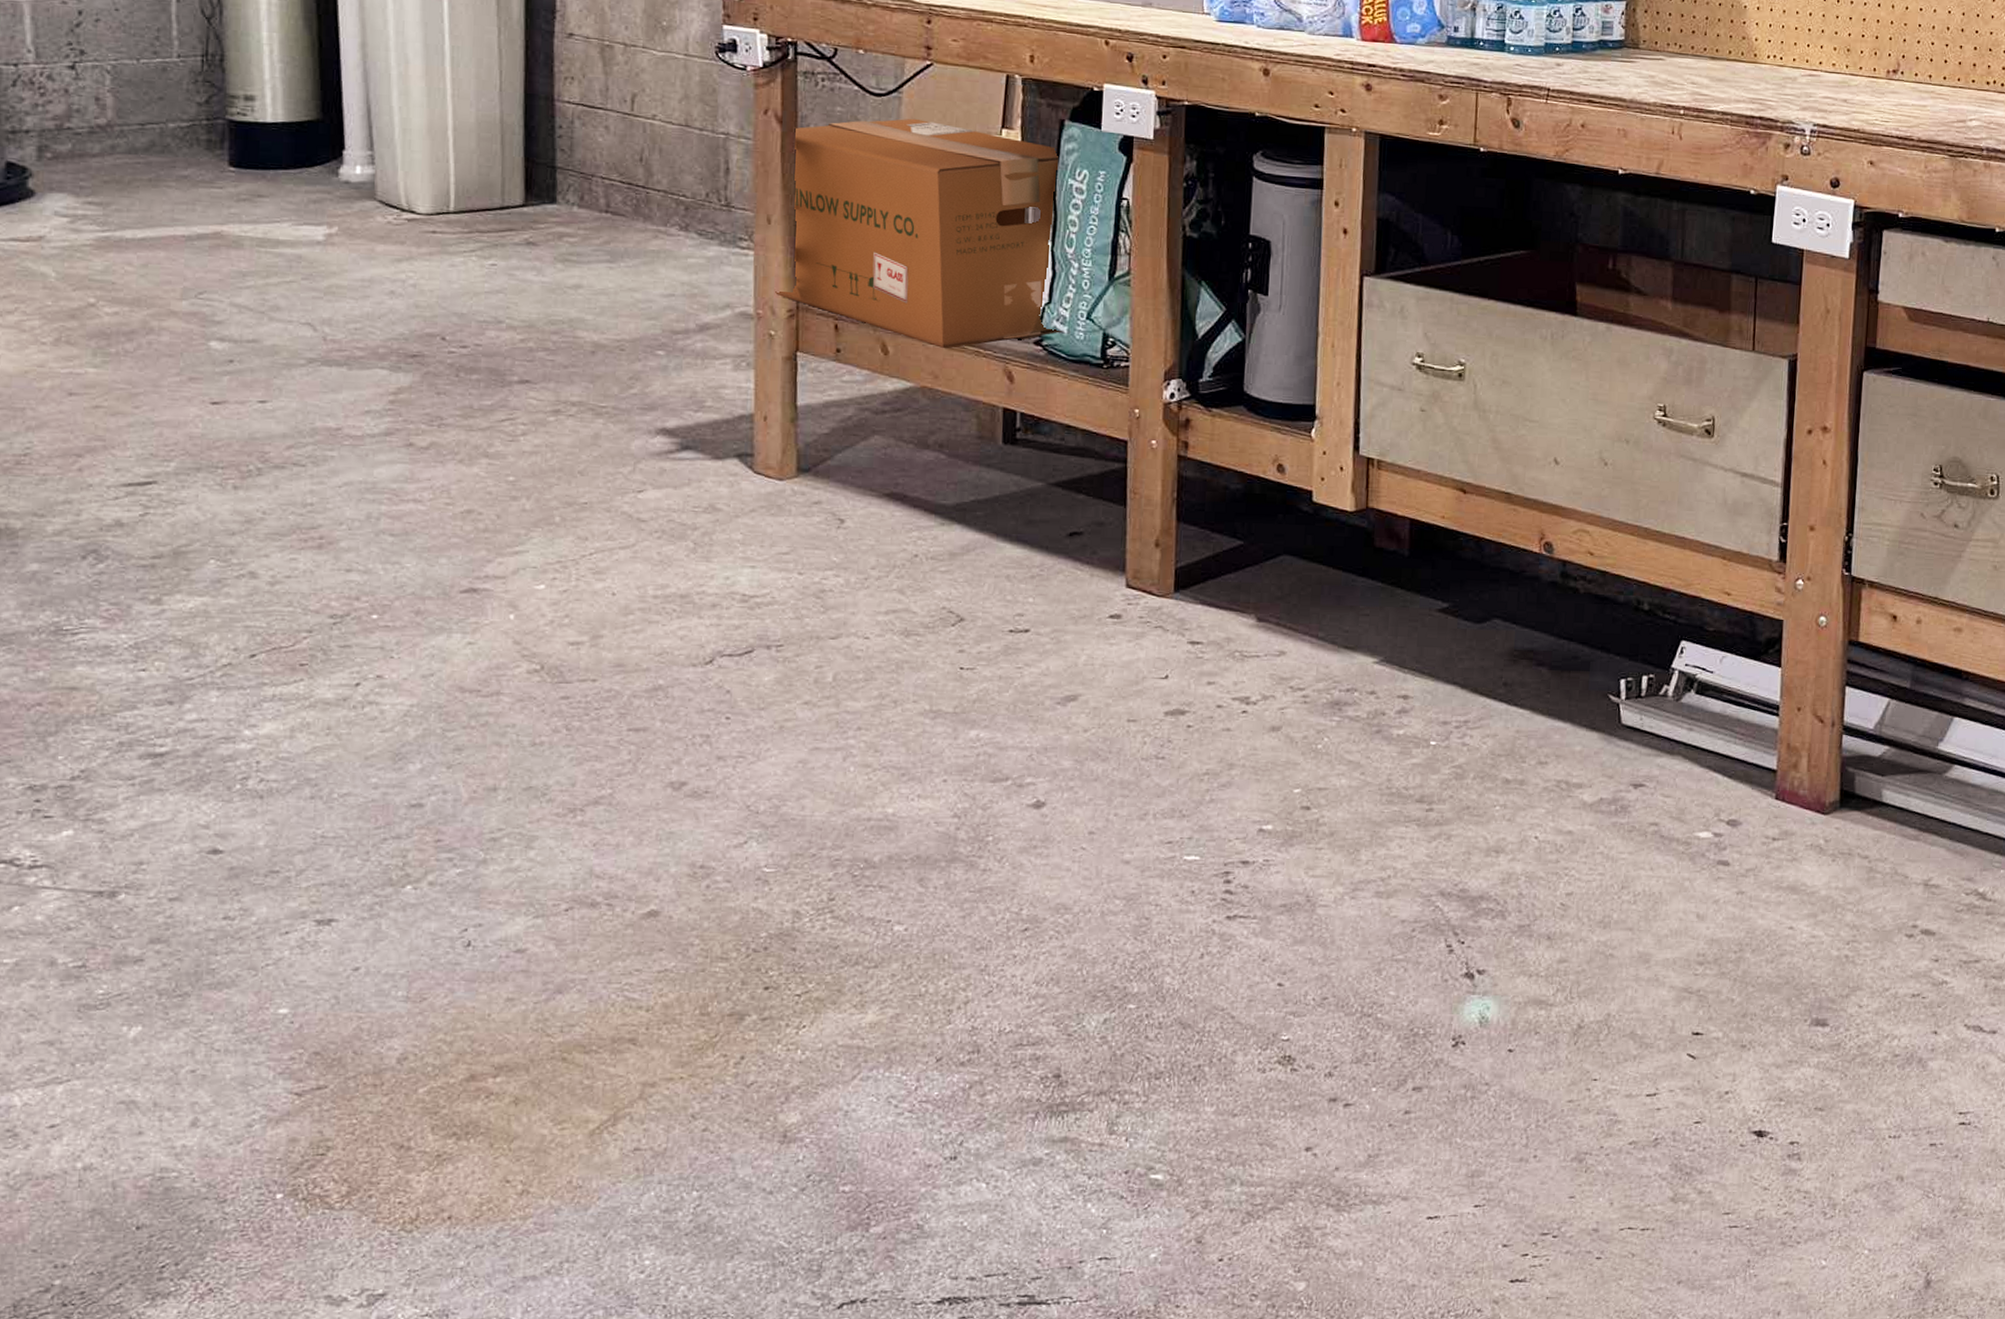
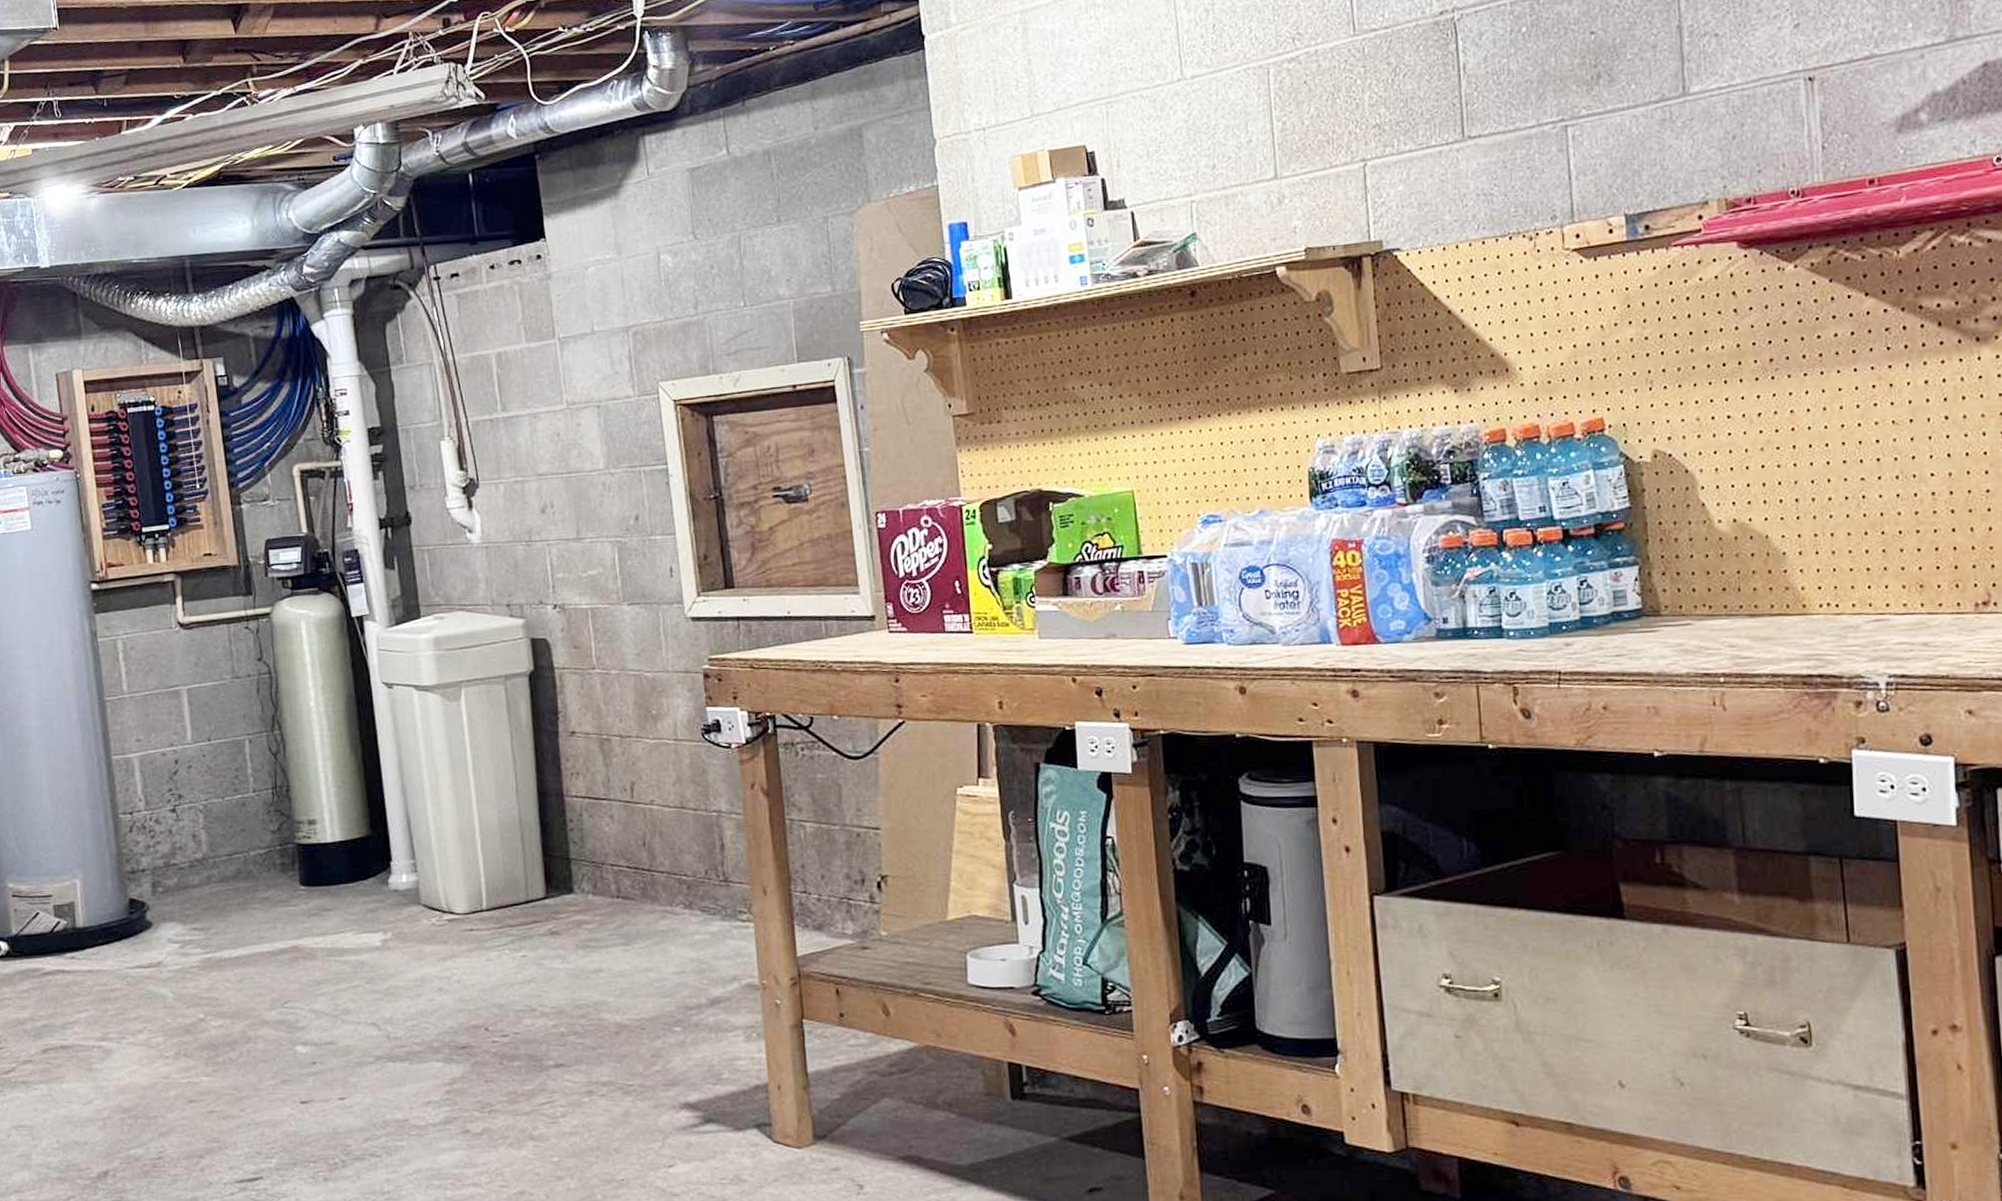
box: present [774,118,1064,349] -> none [776,777,1062,1006]

